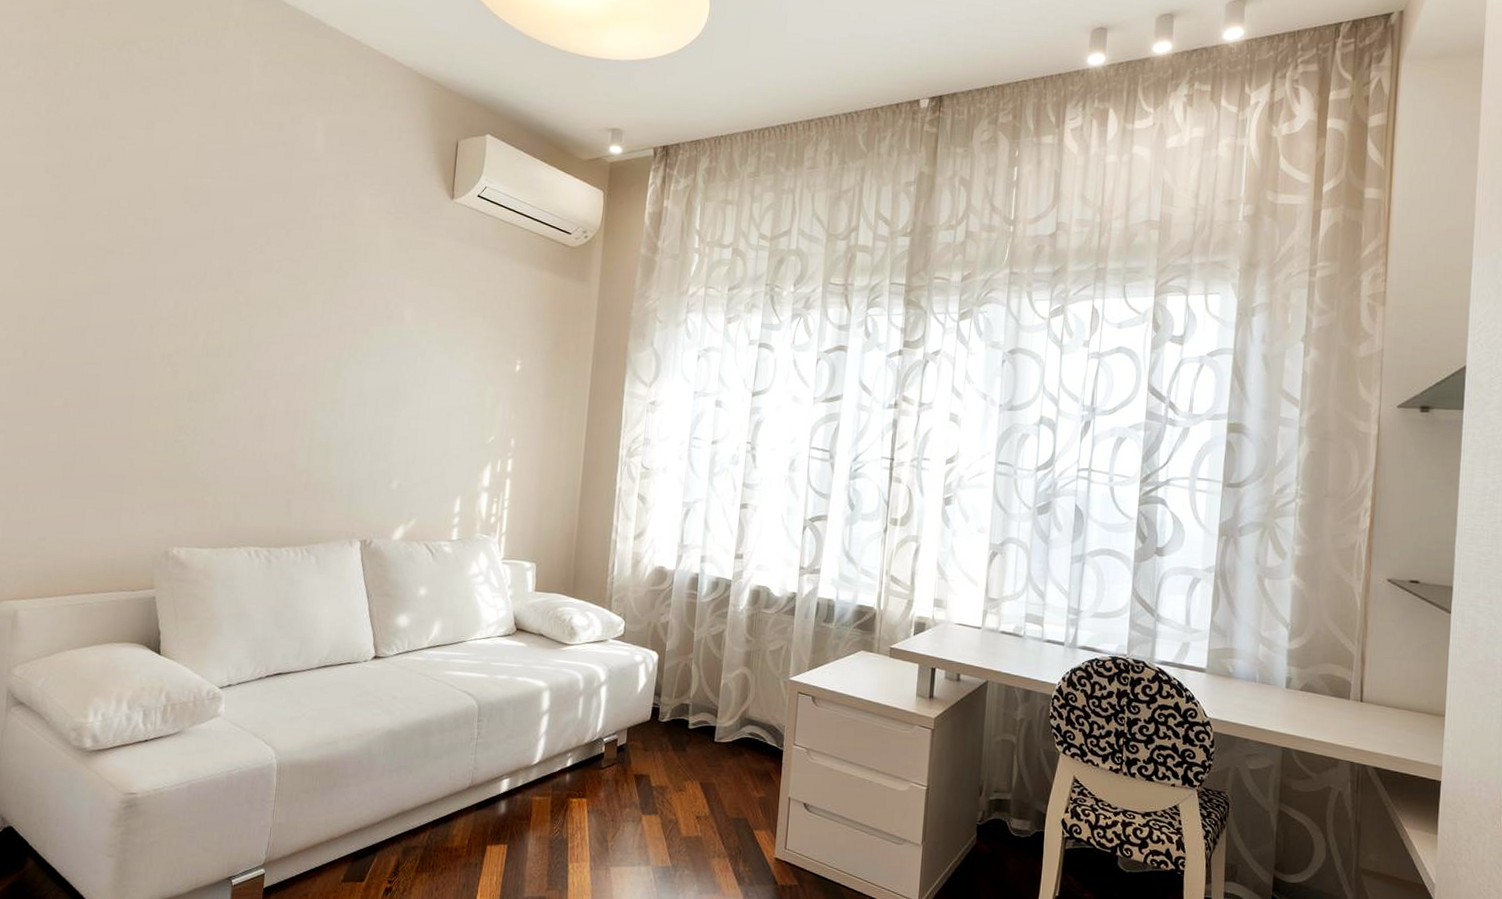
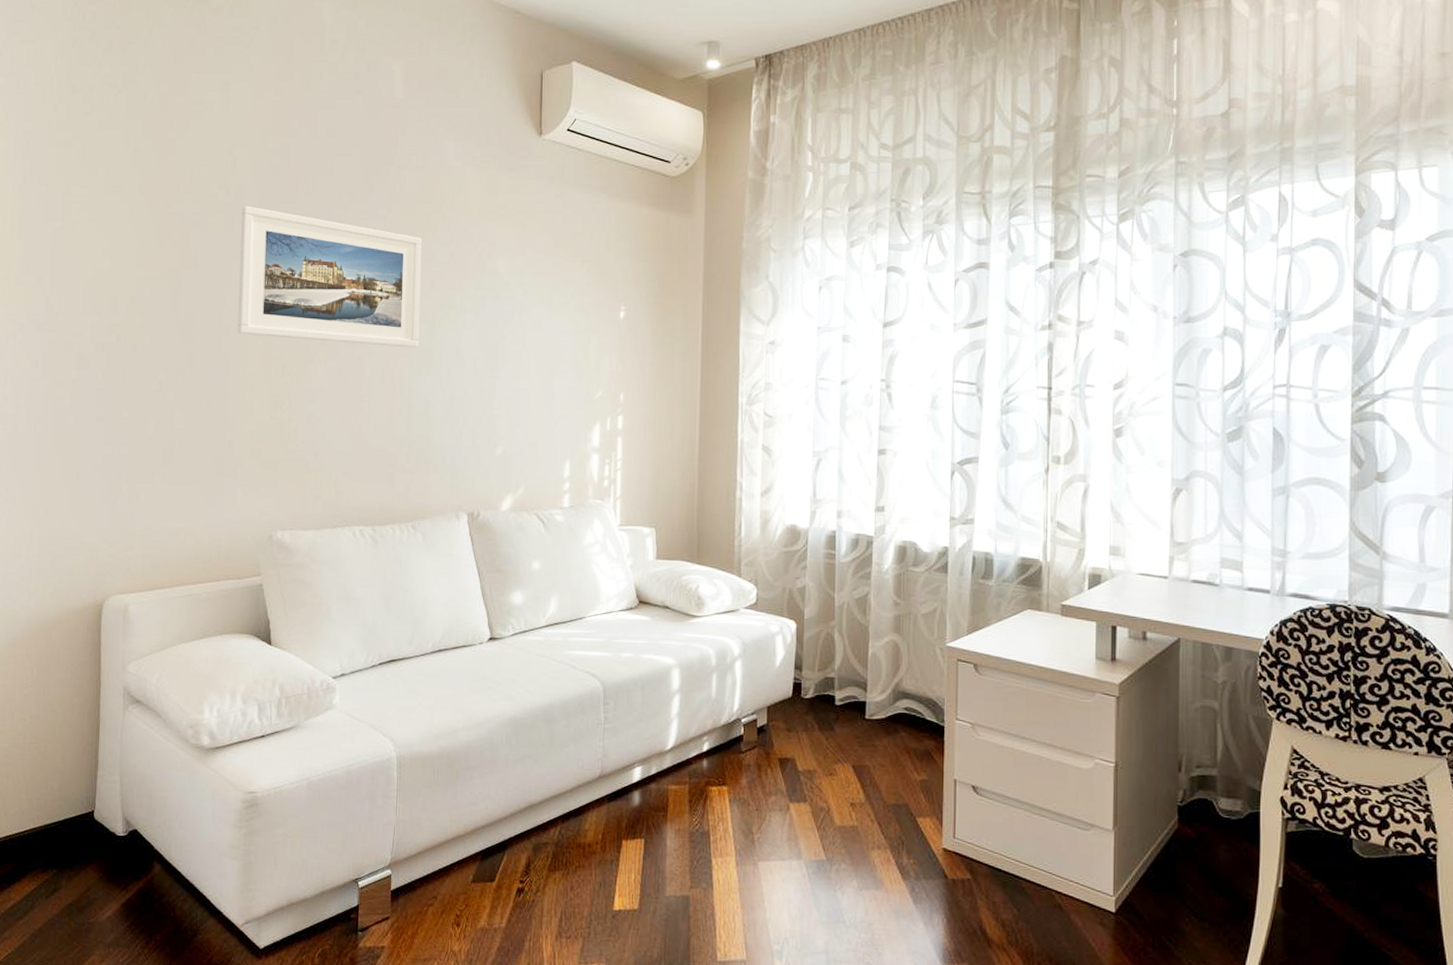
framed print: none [146,239,334,385] -> present [237,206,422,348]

